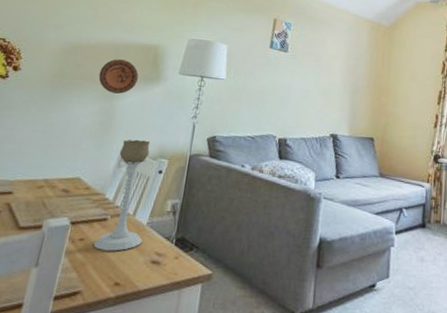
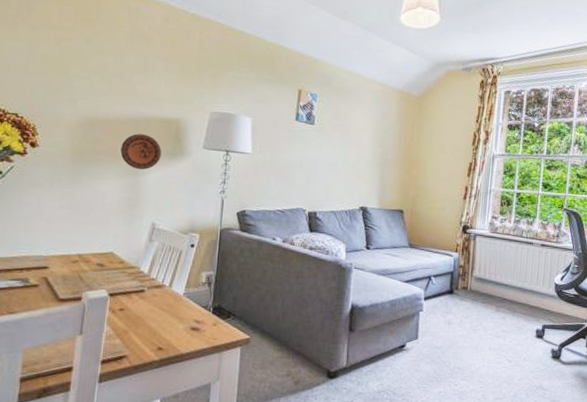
candle holder: present [93,139,151,251] -> none [133,214,180,320]

